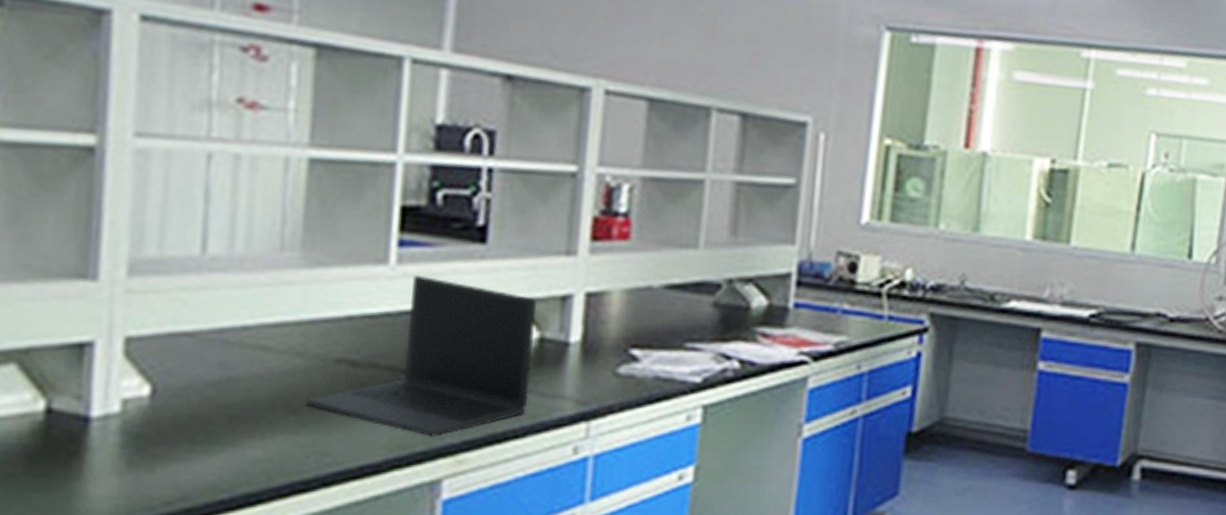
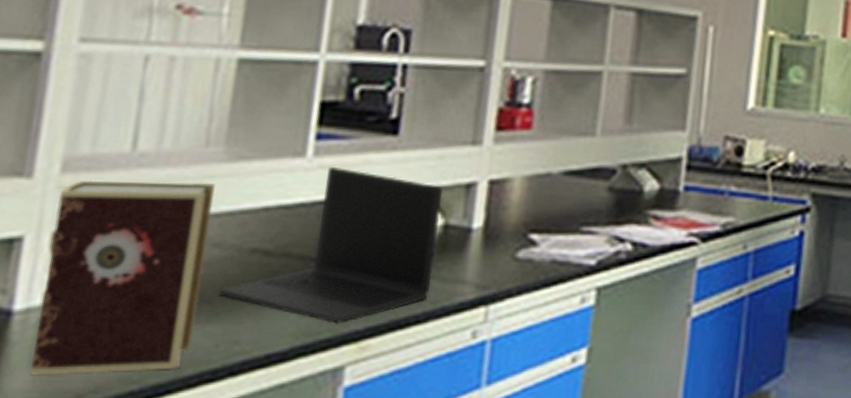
book: none [114,284,294,483] -> present [29,180,215,376]

